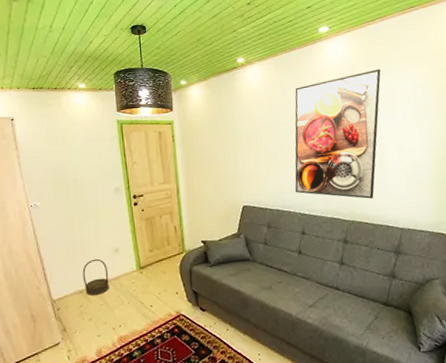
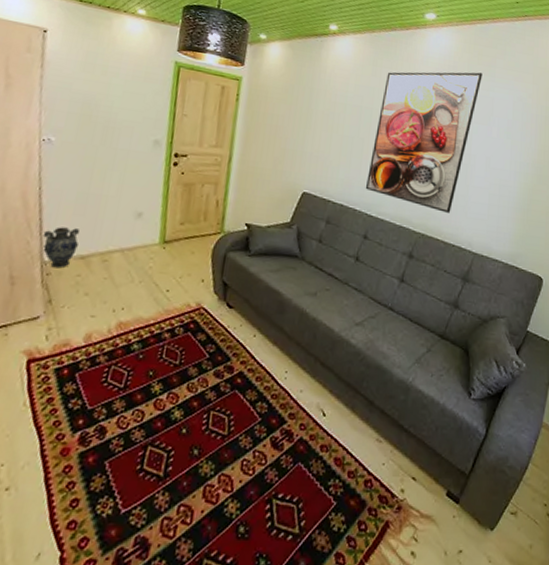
vase: none [47,270,75,304] -> present [42,227,80,268]
basket: present [82,258,109,295] -> none [88,220,123,265]

